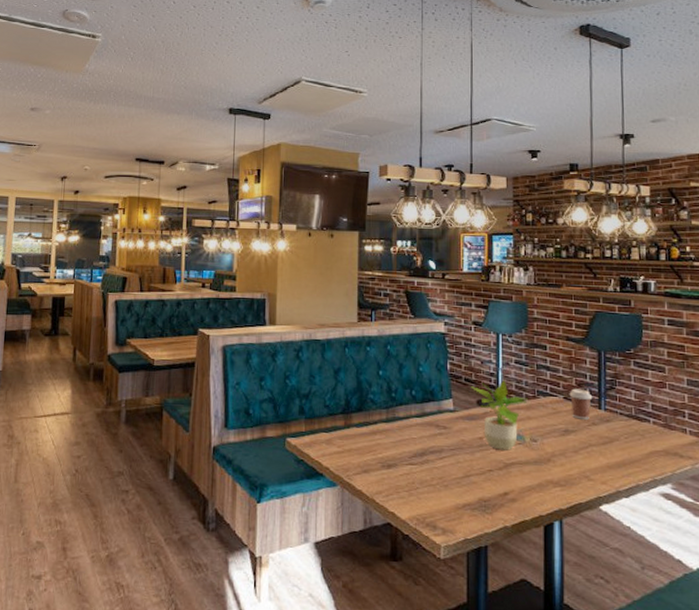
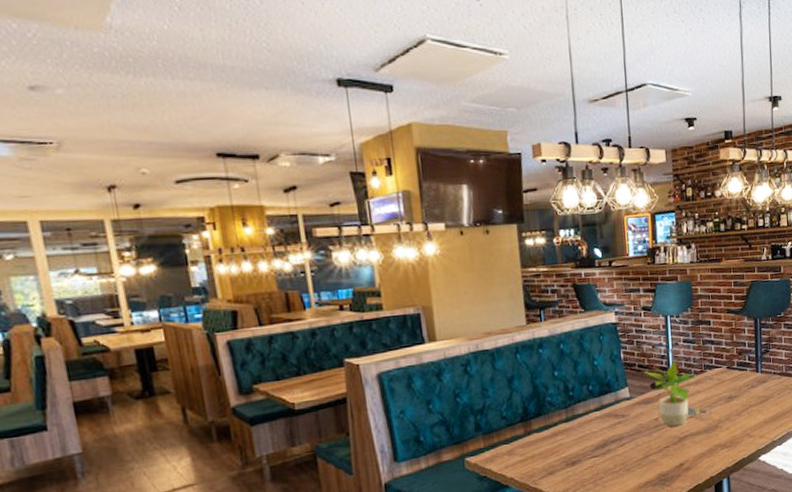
coffee cup: present [569,388,593,420] -> none [731,356,751,385]

